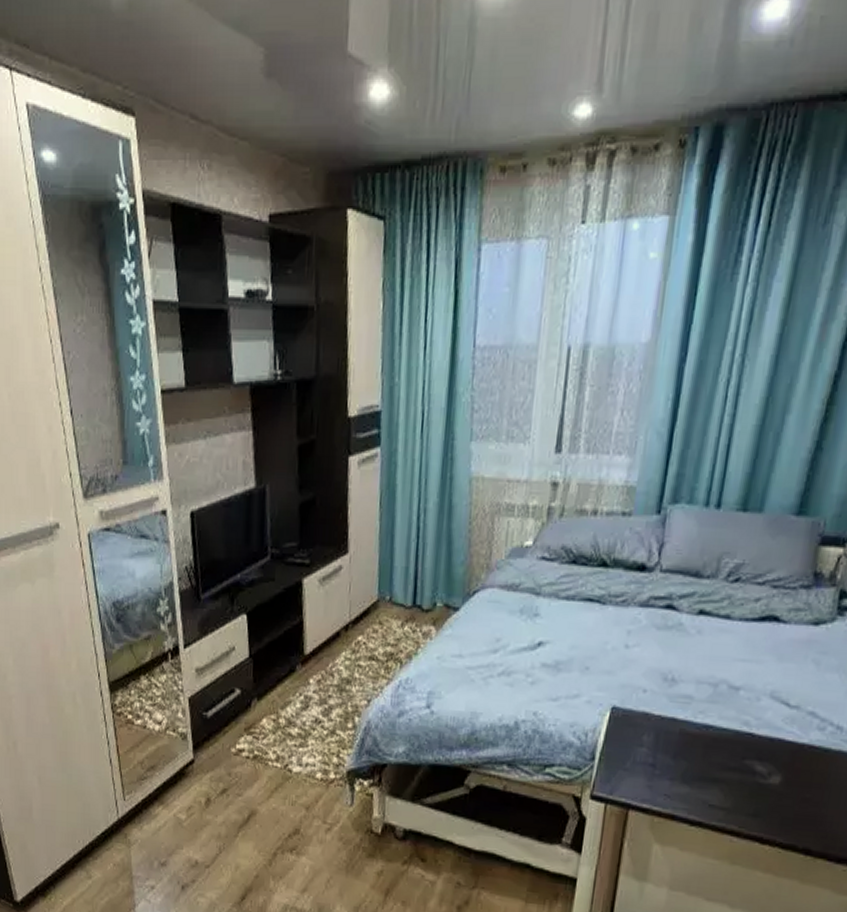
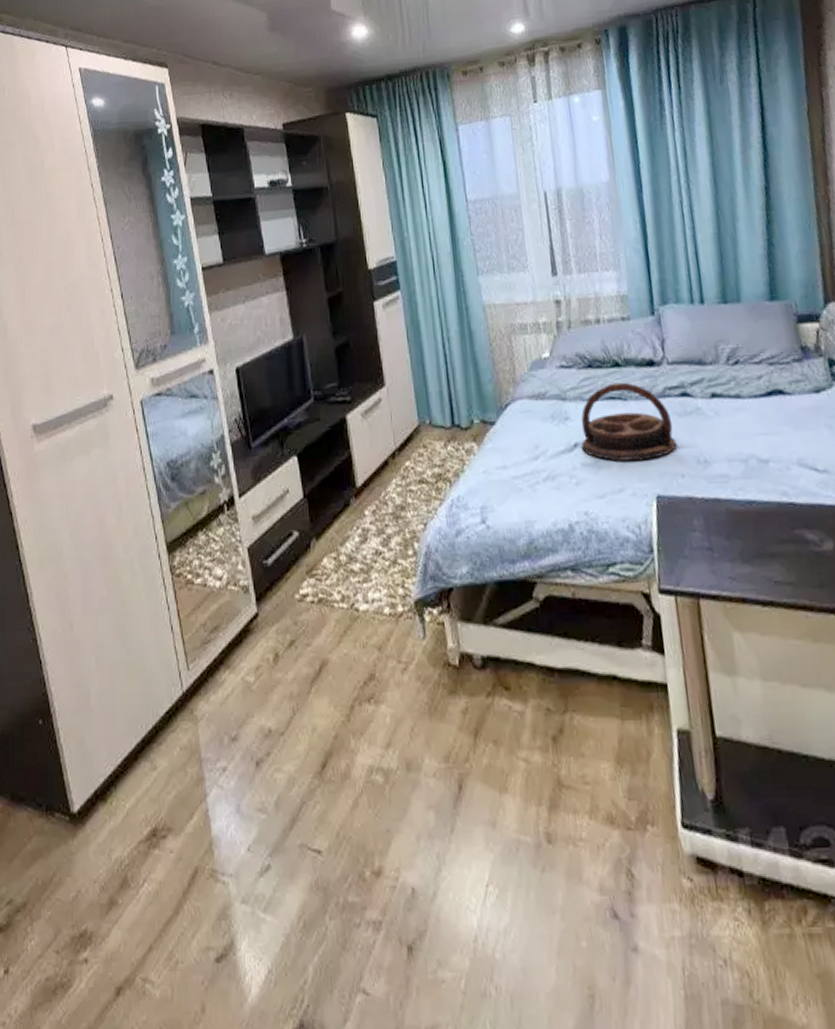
serving tray: none [544,584,649,670] -> present [581,382,677,461]

